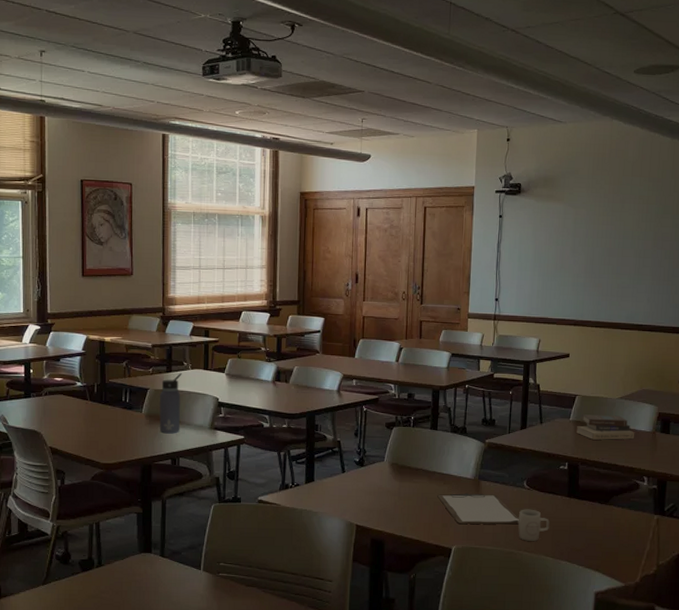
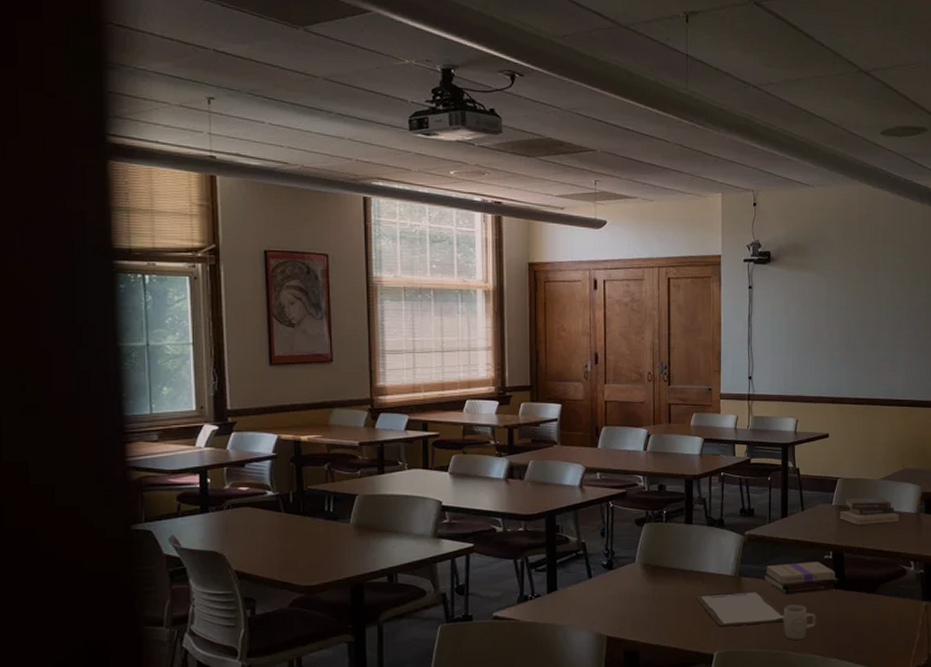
water bottle: present [159,373,182,434] -> none [371,474,397,546]
books: none [503,471,573,500] -> present [765,561,839,594]

